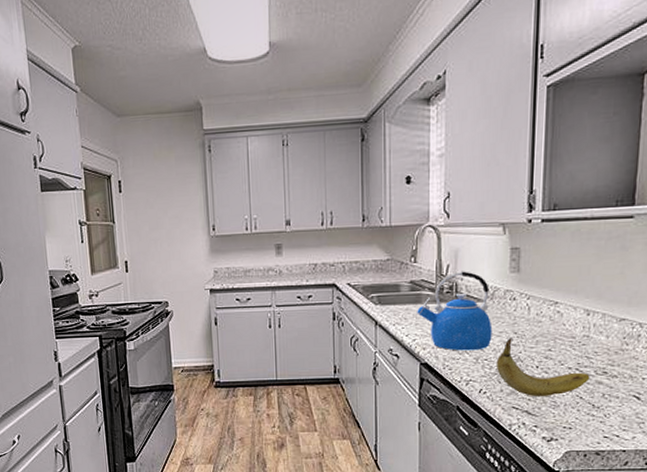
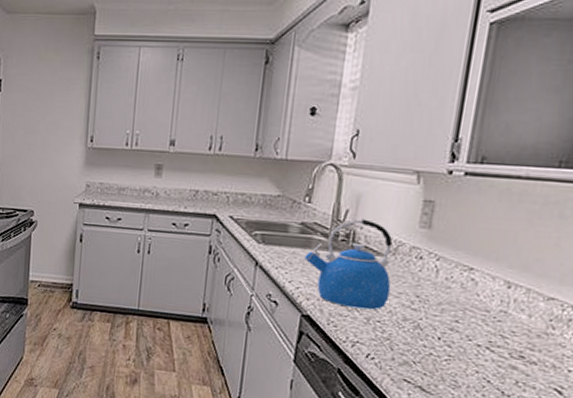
fruit: present [496,338,590,396] -> none [389,301,503,374]

